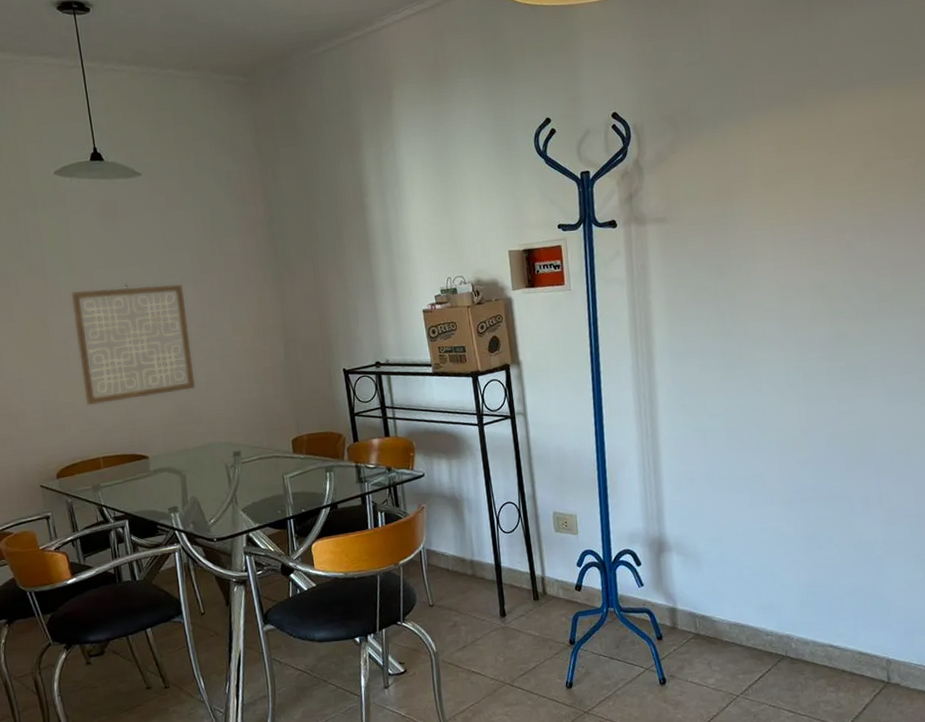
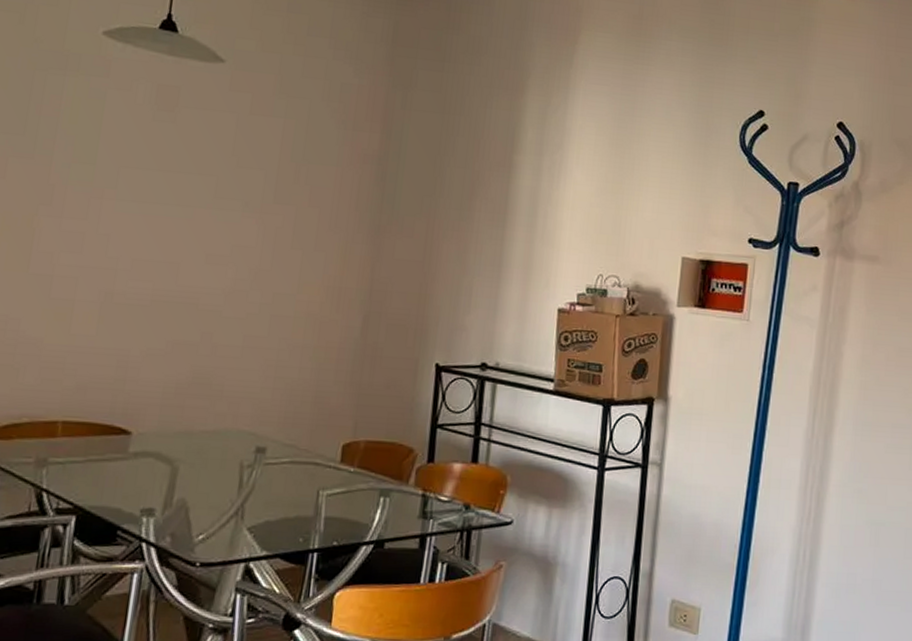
wall art: present [70,284,196,406] -> none [59,189,244,353]

